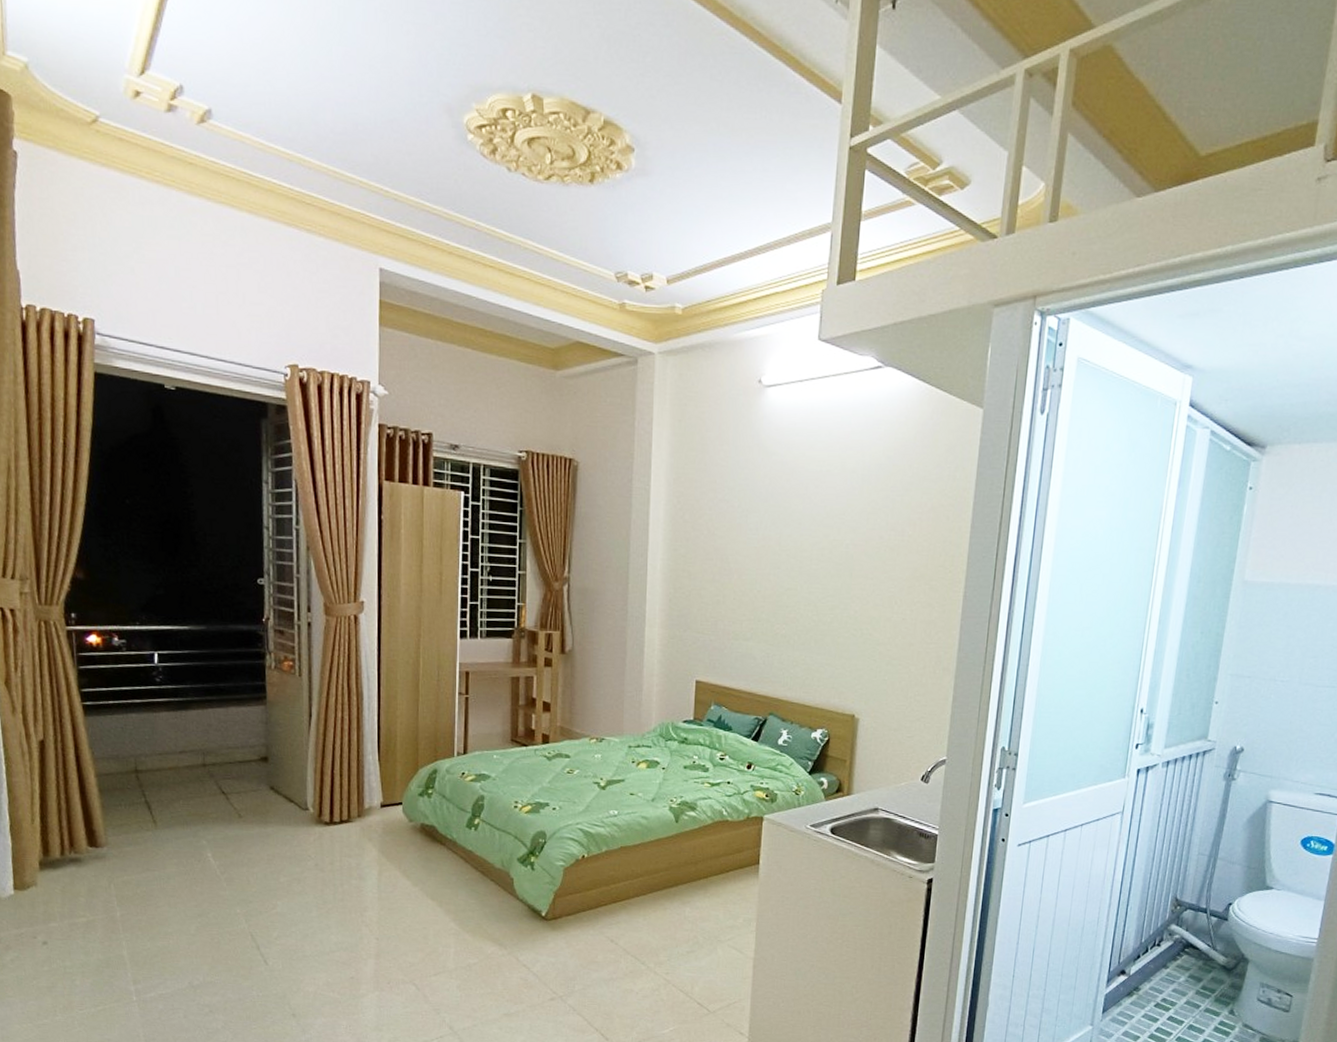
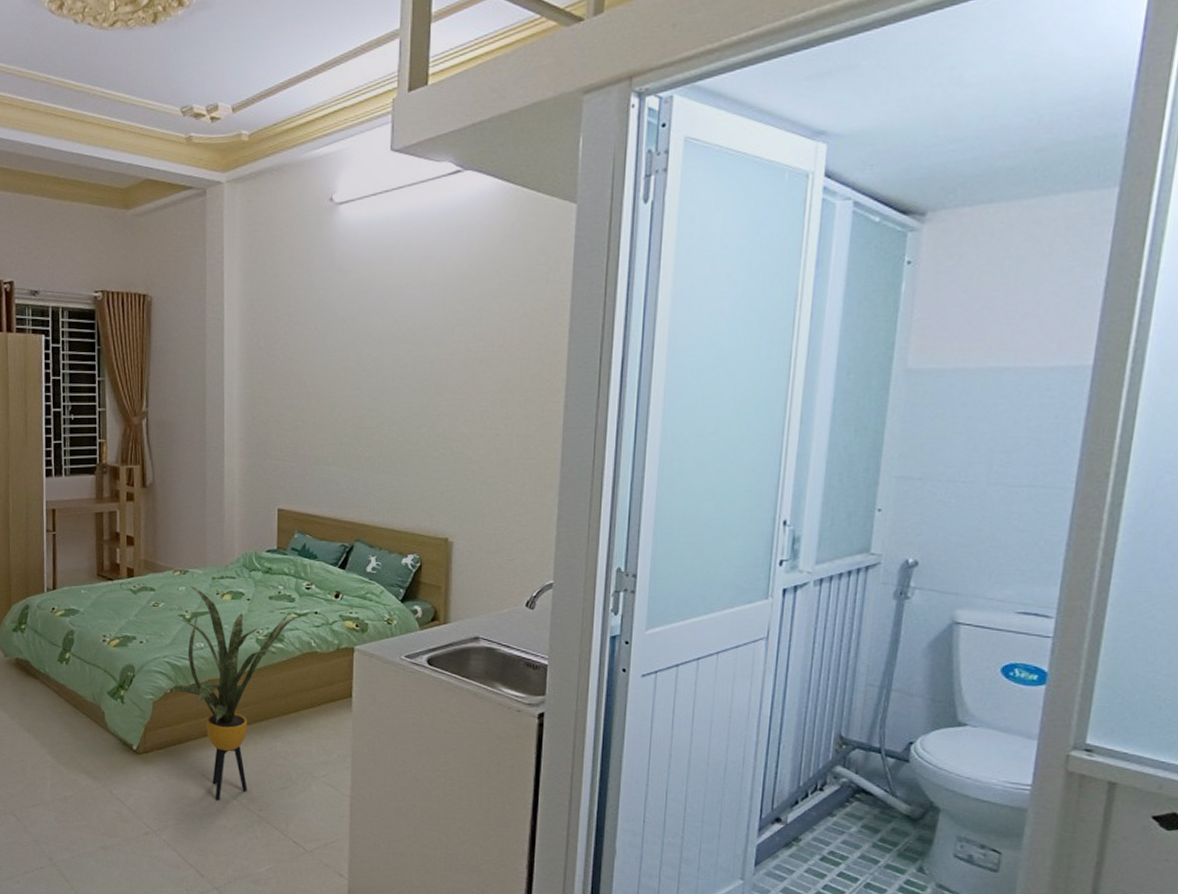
house plant: none [578,754,712,965] -> present [167,586,299,800]

